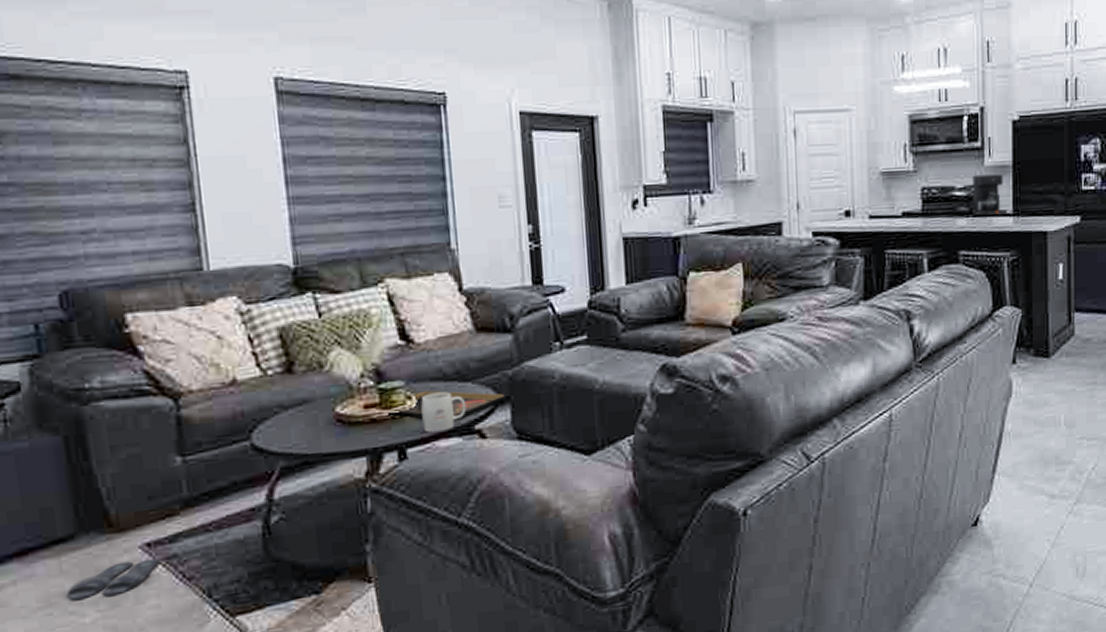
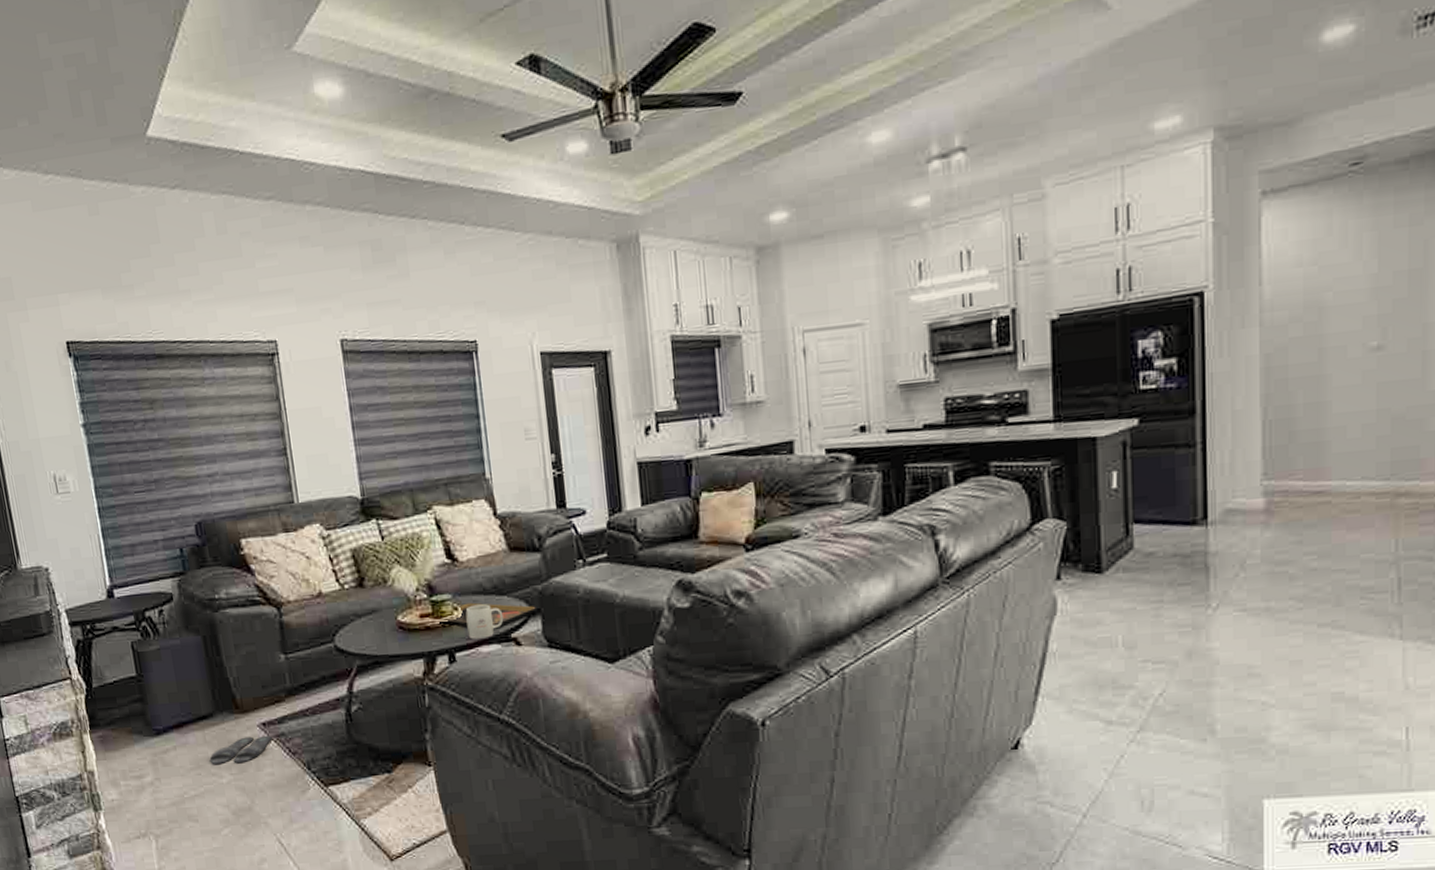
coffee maker: present [972,173,1008,217] -> none [1004,377,1048,425]

